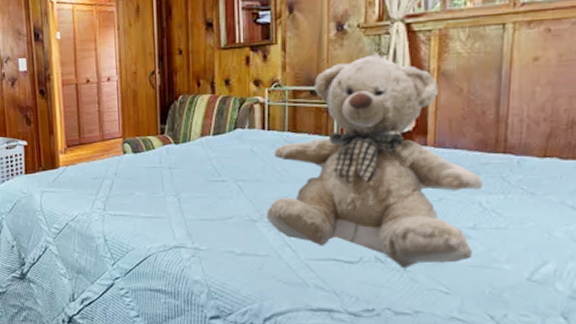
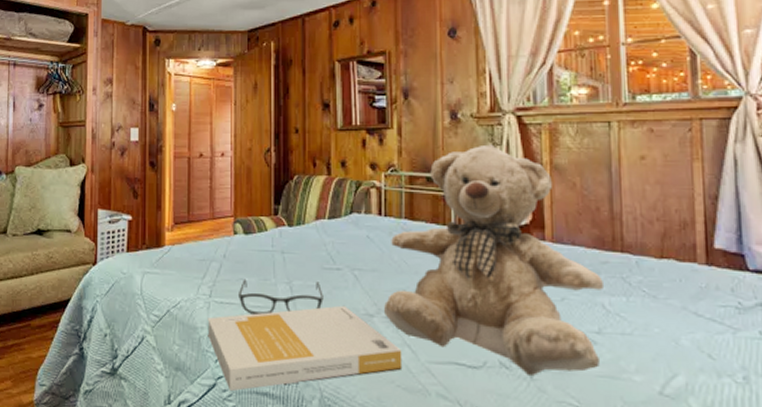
book: none [103,213,283,290] -> present [207,305,403,392]
eyeglasses: none [130,193,209,224] -> present [239,279,323,315]

